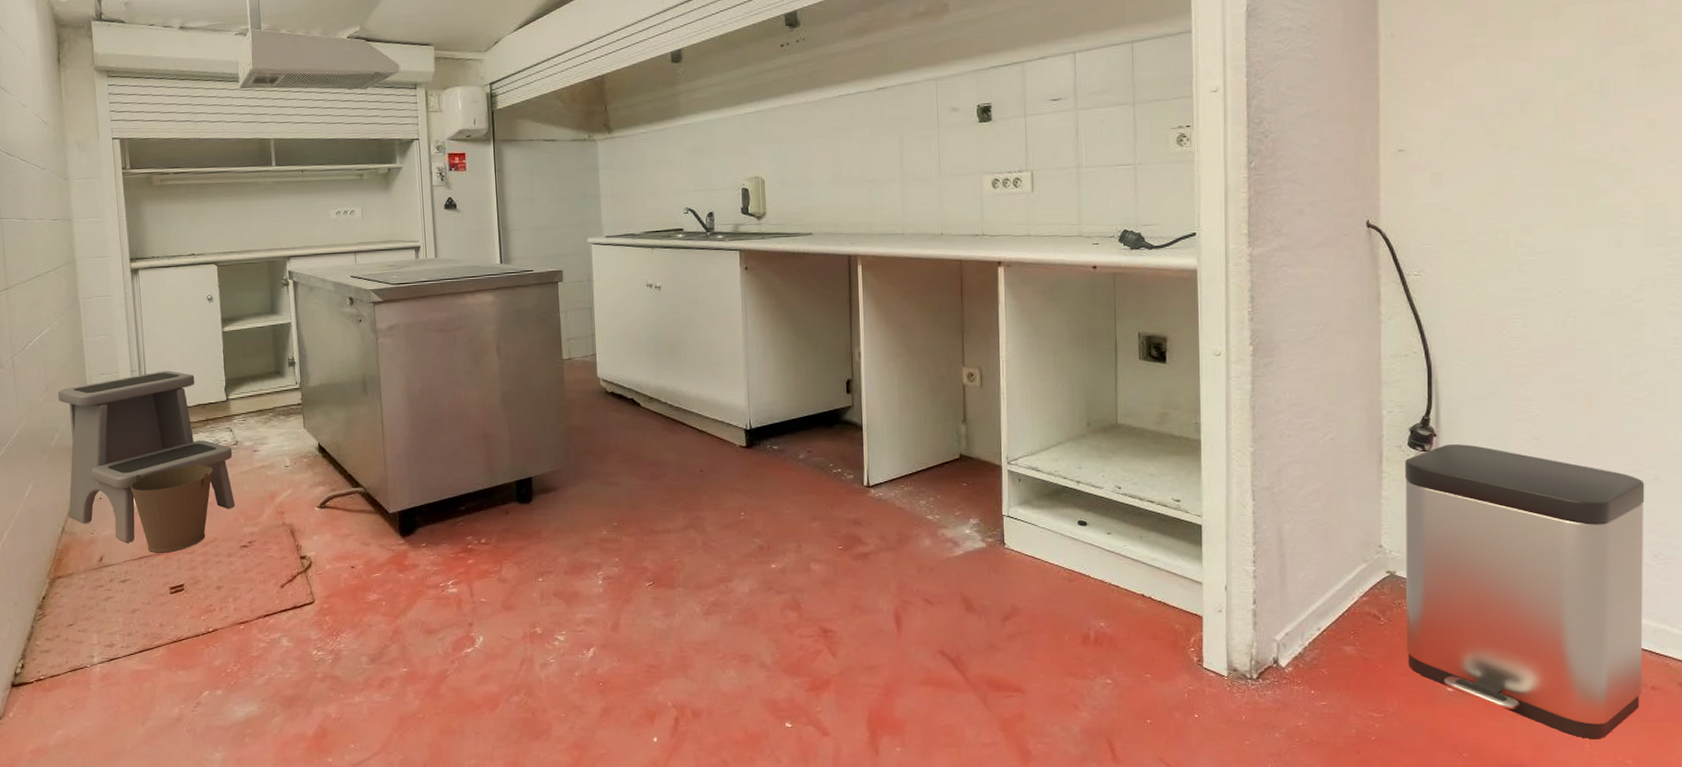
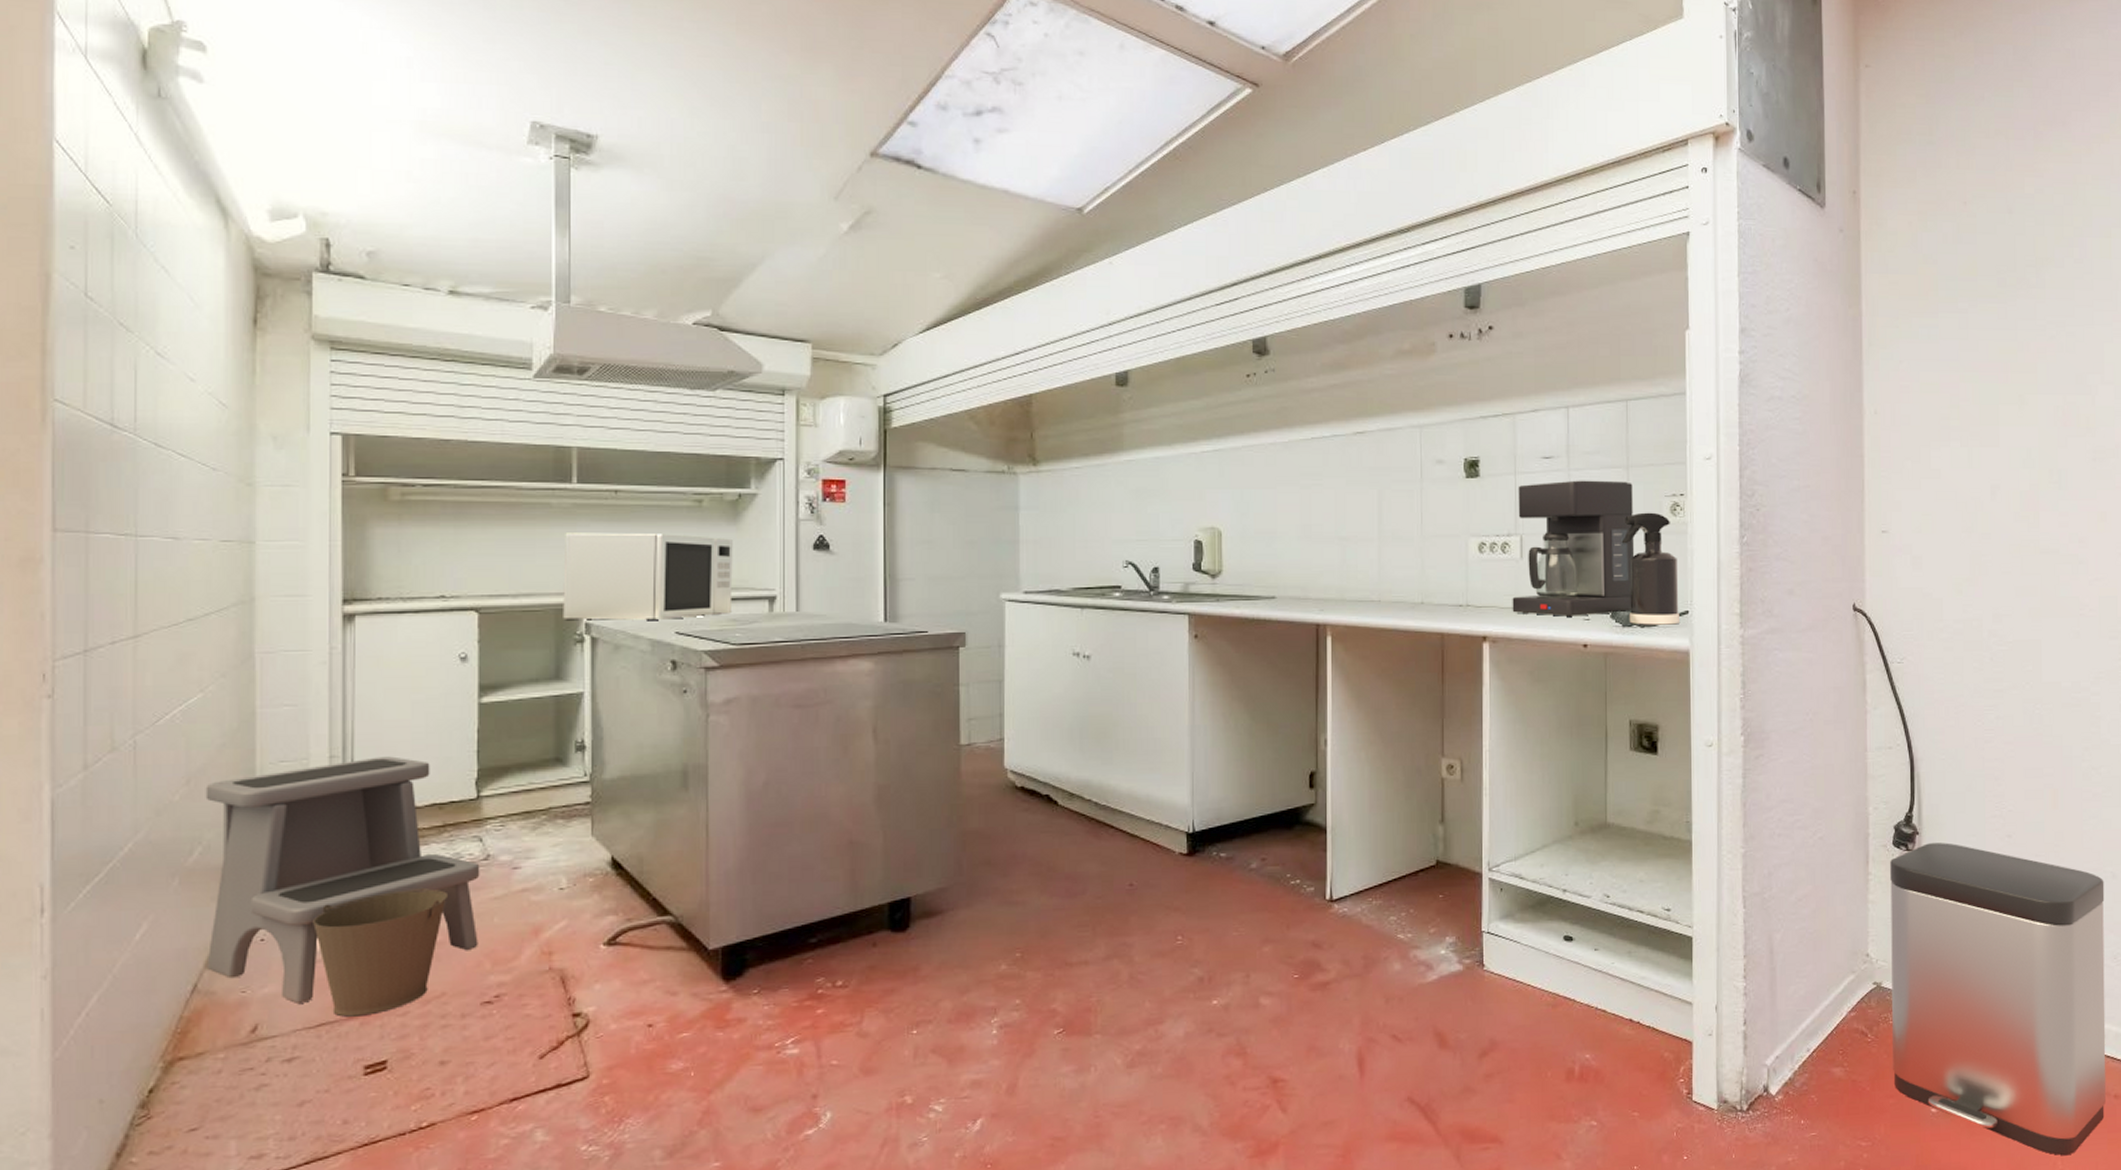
microwave: none [270,201,389,270] -> present [563,532,733,621]
coffee maker: none [1024,117,1142,242] -> present [1512,480,1635,617]
spray bottle: none [1128,144,1187,247] -> present [1621,512,1679,625]

